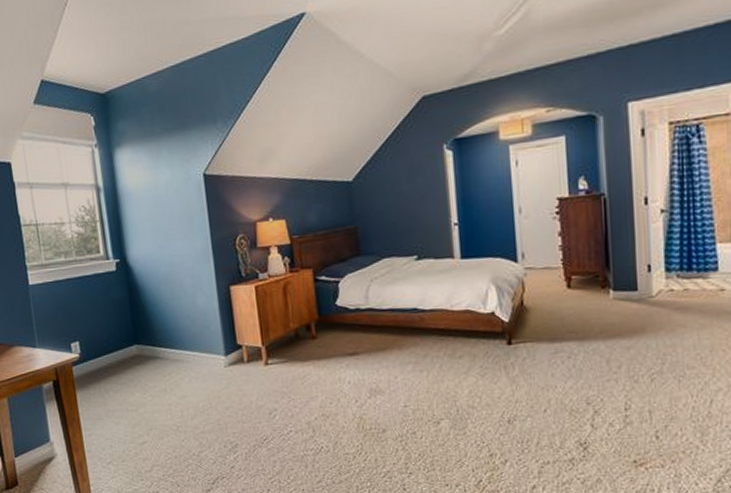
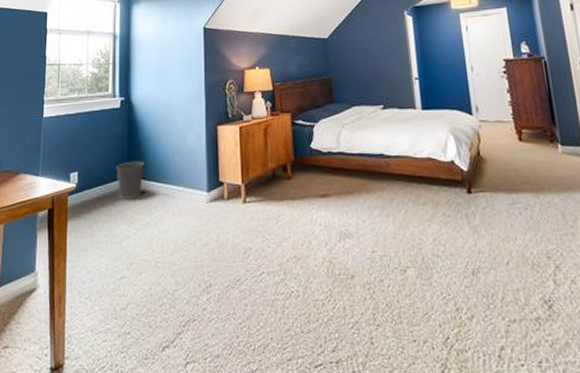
wastebasket: none [121,327,153,368] -> present [116,161,144,200]

